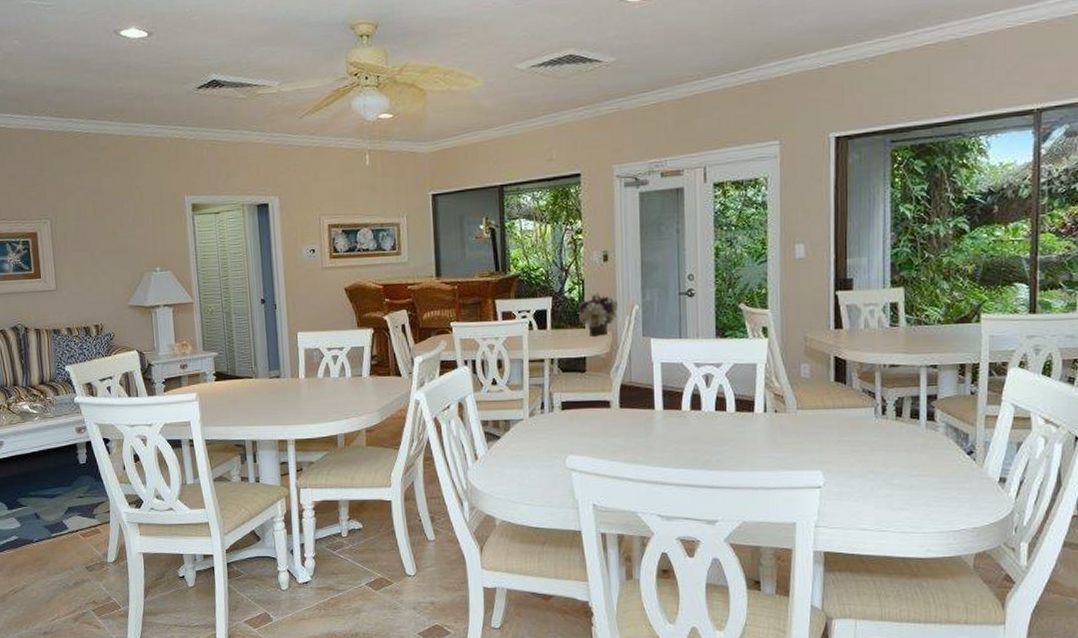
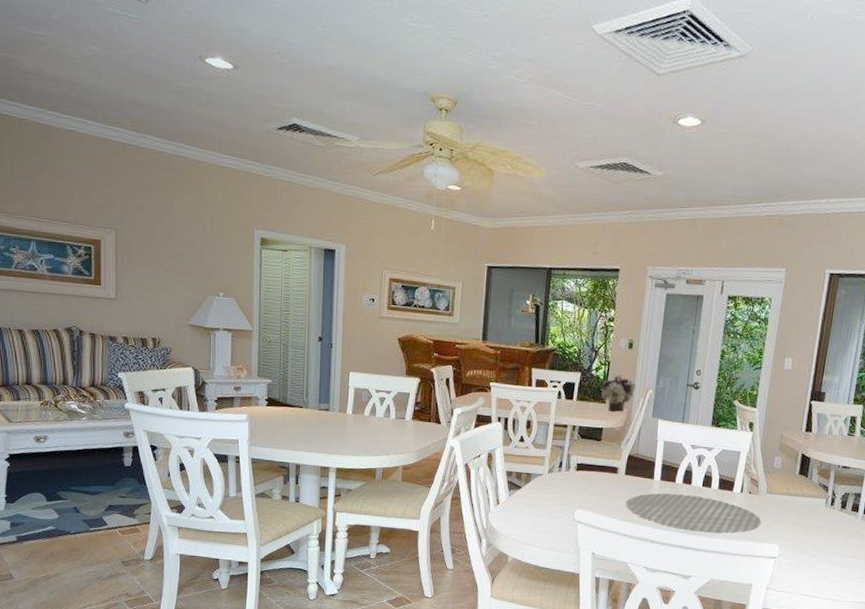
place mat: none [626,422,796,466] -> present [626,493,762,534]

